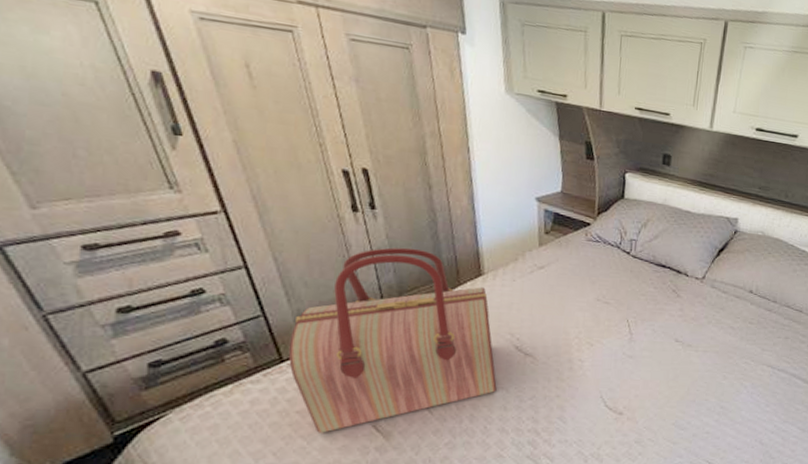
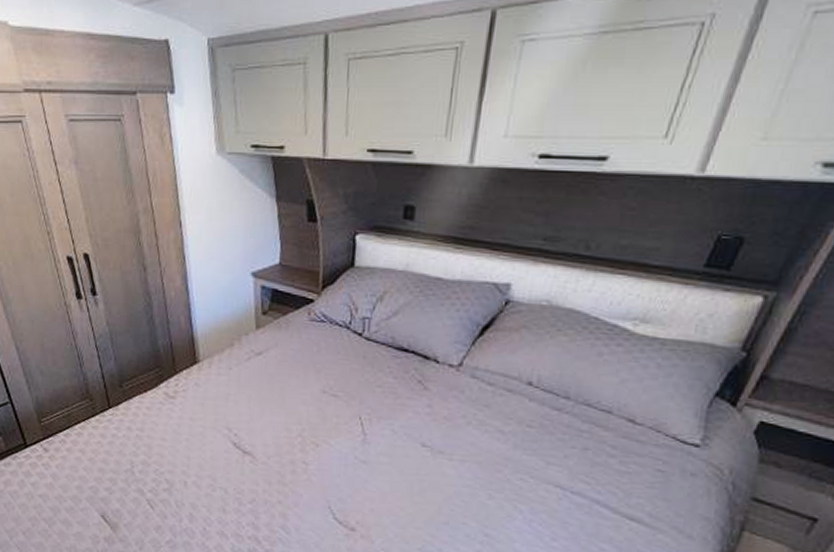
handbag: present [288,247,497,433] -> none [31,334,215,518]

